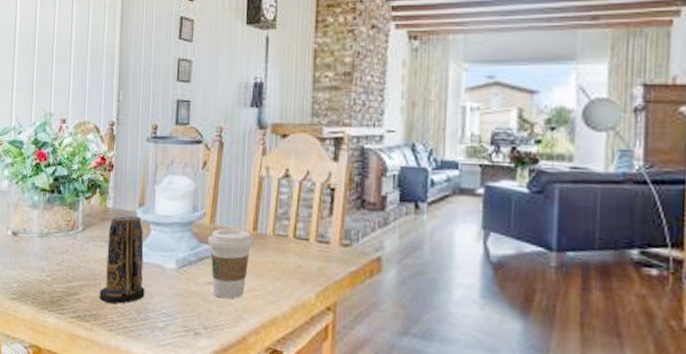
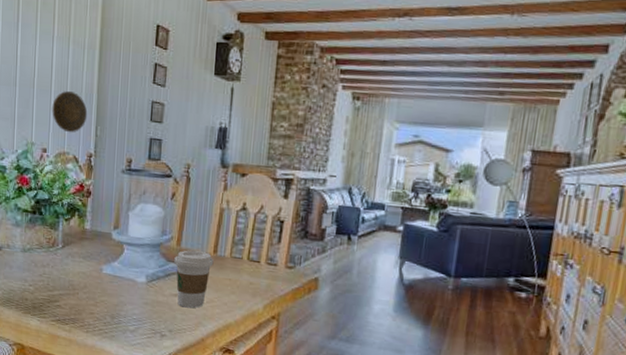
decorative plate: none [71,55,109,100] -> present [52,91,88,133]
candle: present [99,215,145,304] -> none [77,236,118,311]

